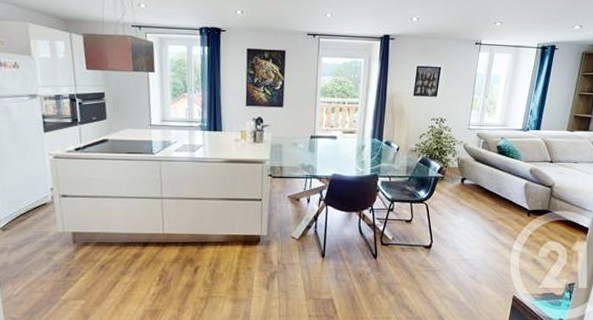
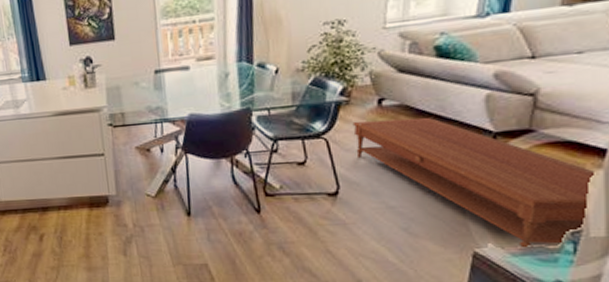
coffee table: none [444,194,582,296] -> present [352,118,596,250]

